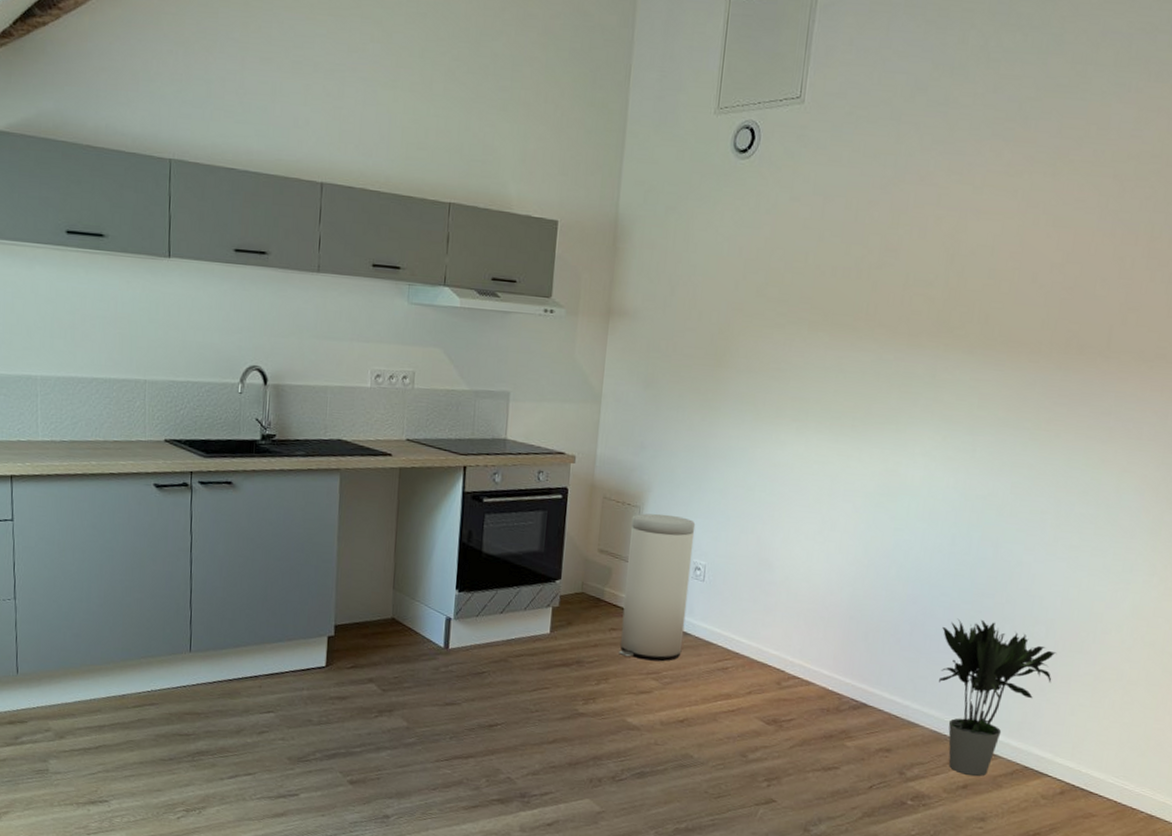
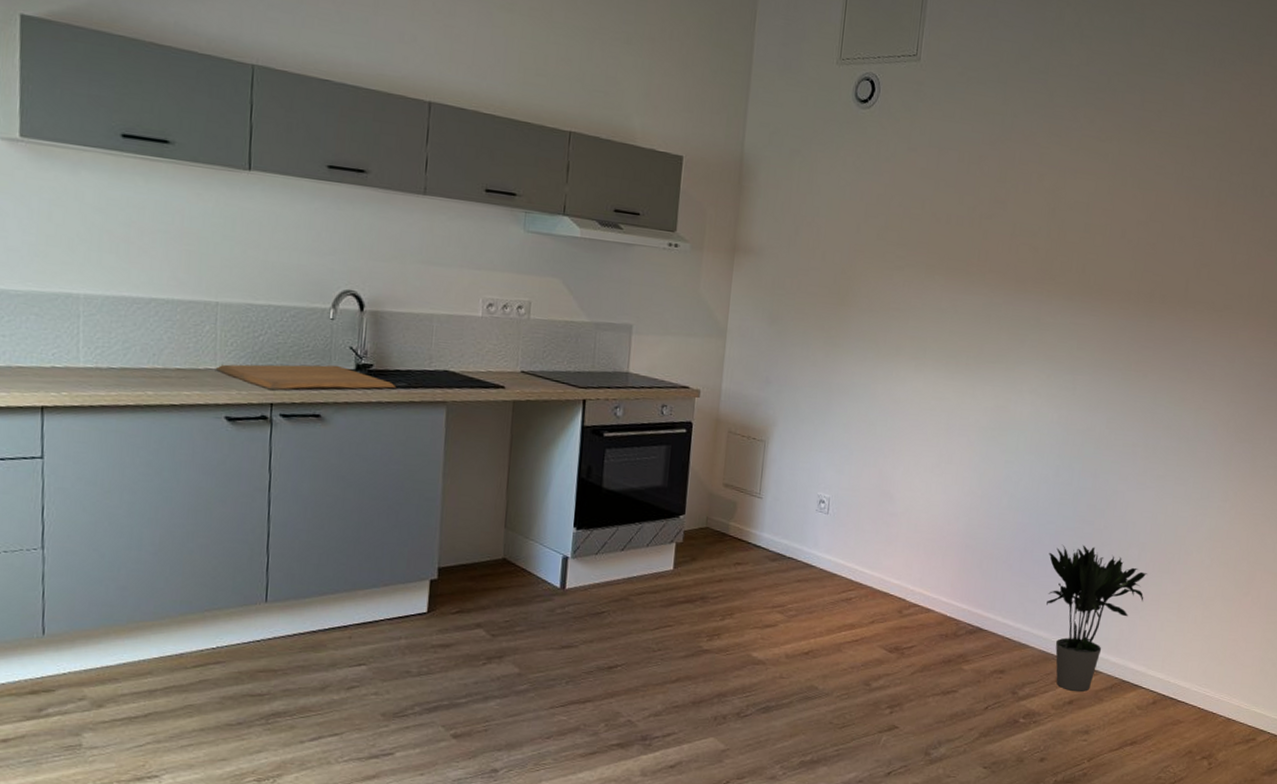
chopping board: none [145,435,296,461] -> present [215,364,397,392]
pedal bin: present [619,513,696,662] -> none [744,447,820,595]

